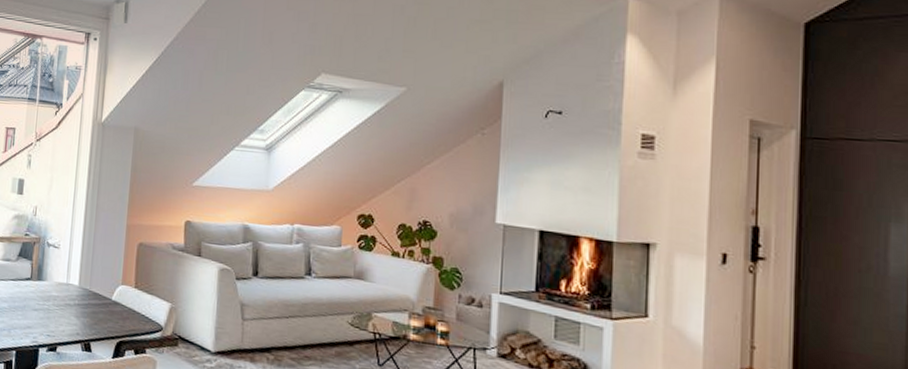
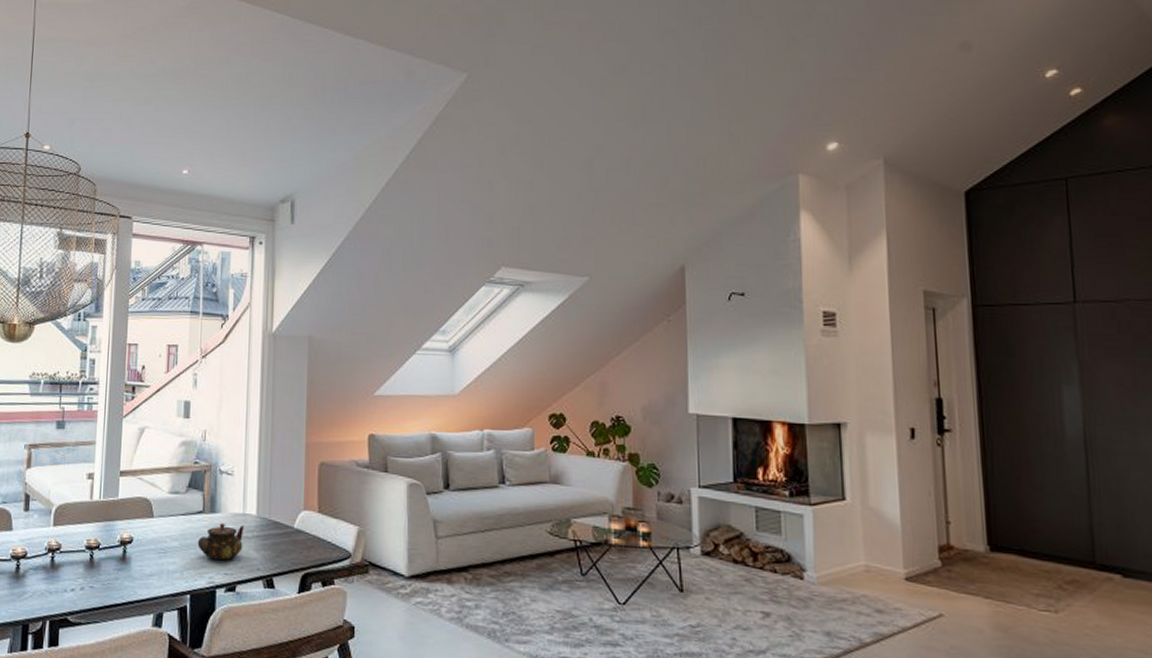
teapot: none [24,290,68,324] -> present [197,523,245,561]

